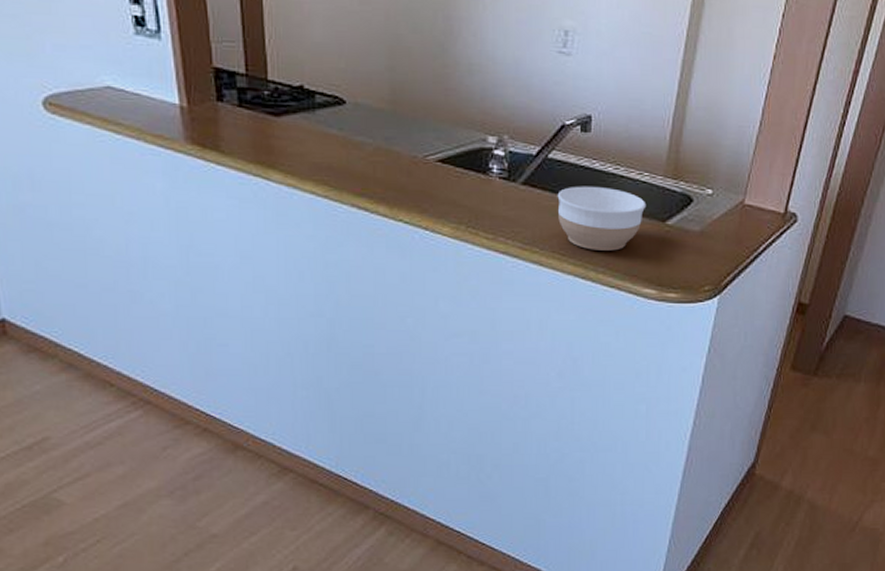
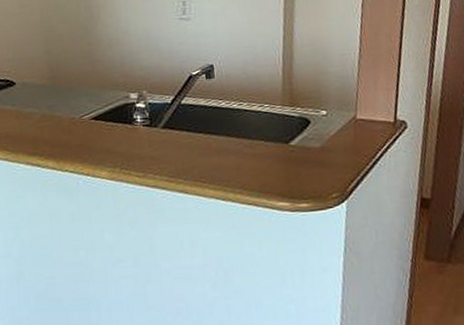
bowl: present [557,186,647,251] -> none [193,121,270,175]

